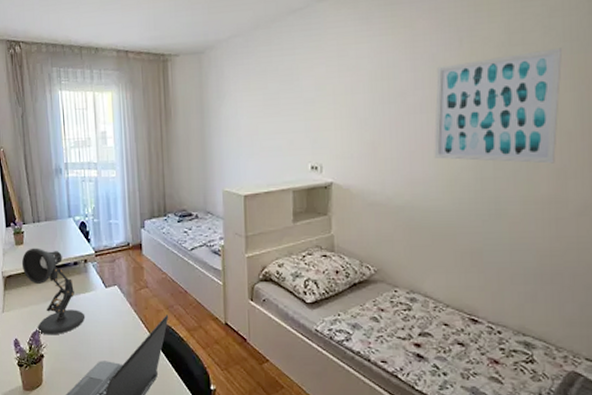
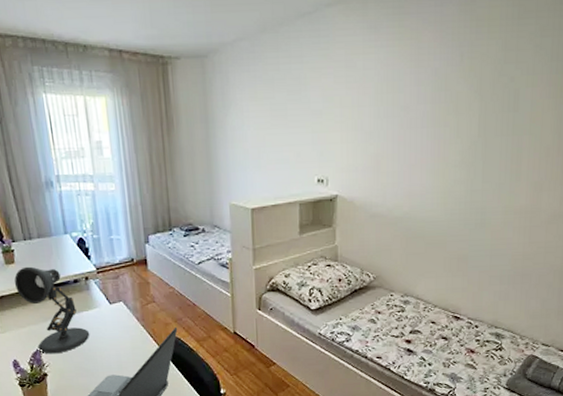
wall art: present [434,48,563,164] -> none [432,67,550,177]

